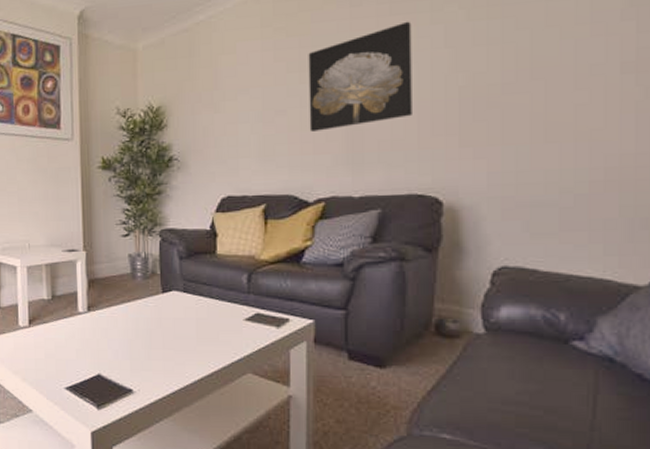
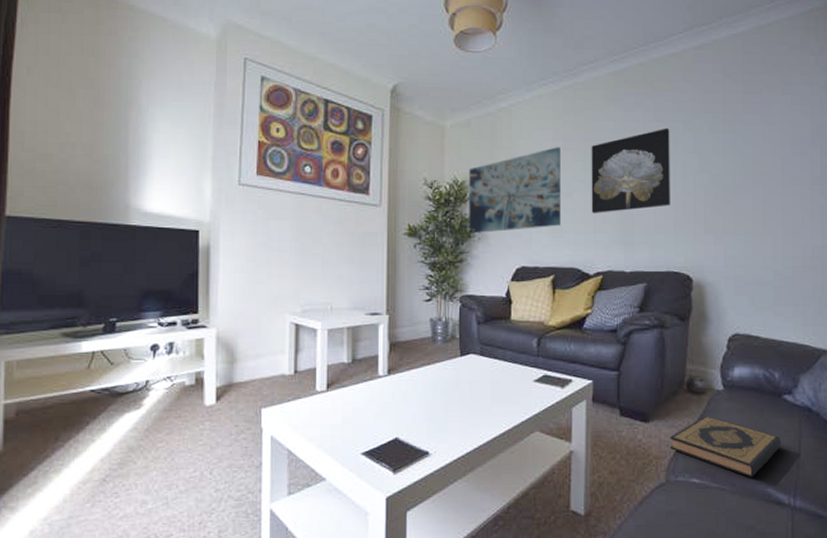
wall art: none [165,59,272,164] -> present [469,147,561,234]
hardback book: none [413,363,567,438] -> present [670,415,781,478]

